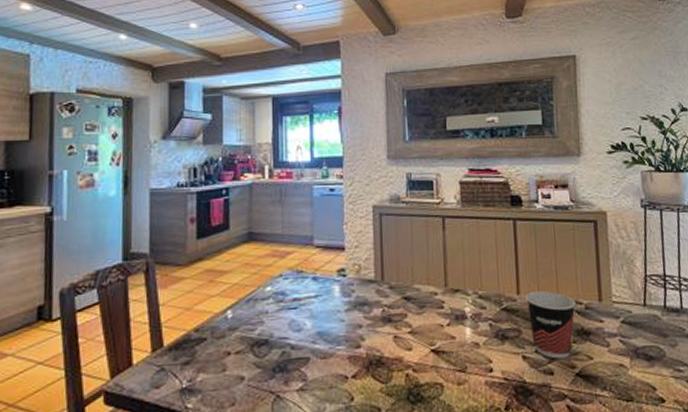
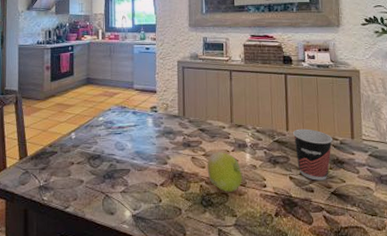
fruit: none [414,327,462,381] -> present [207,152,242,192]

